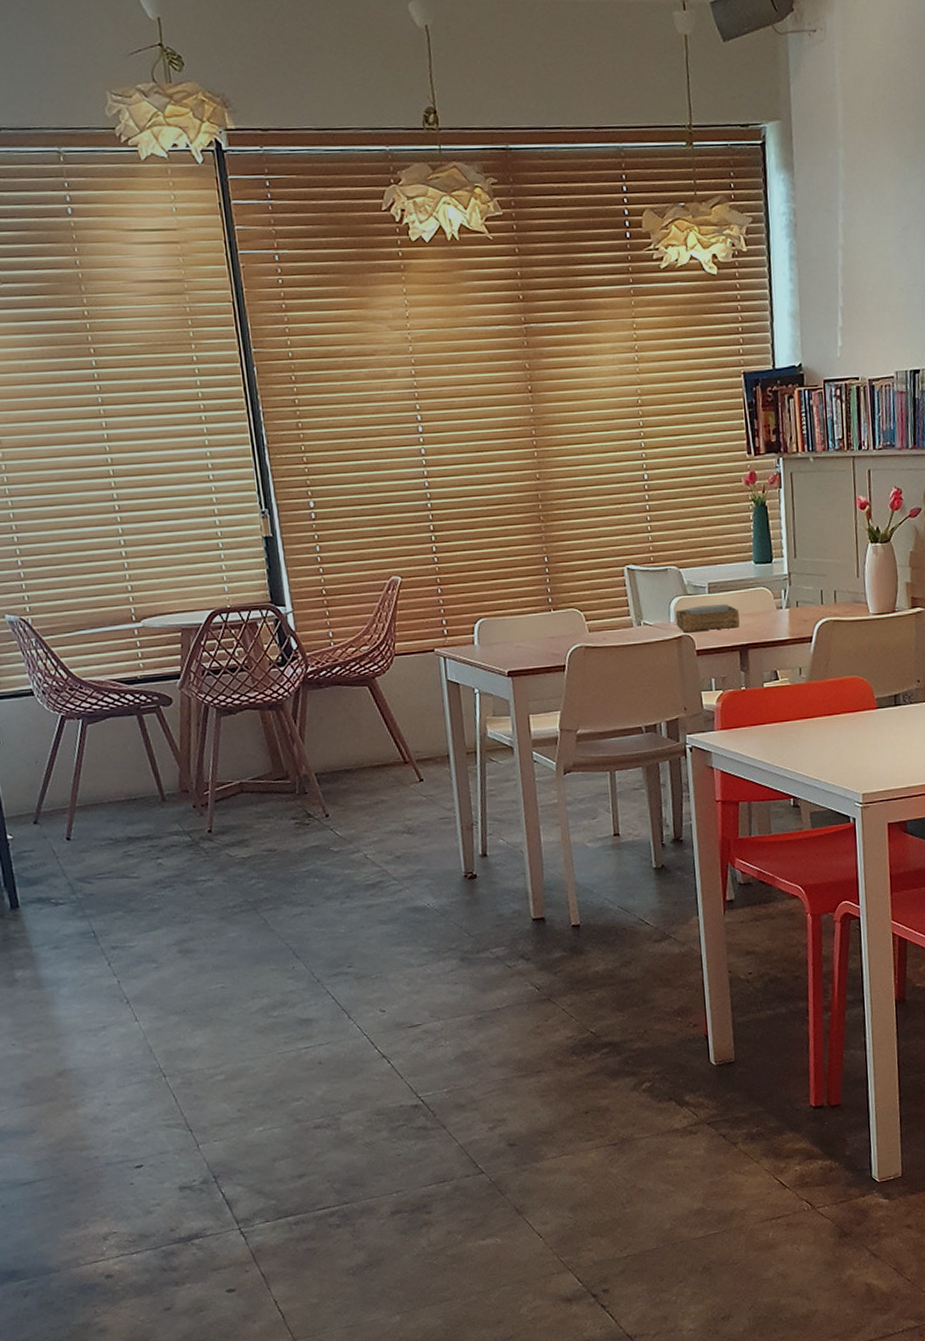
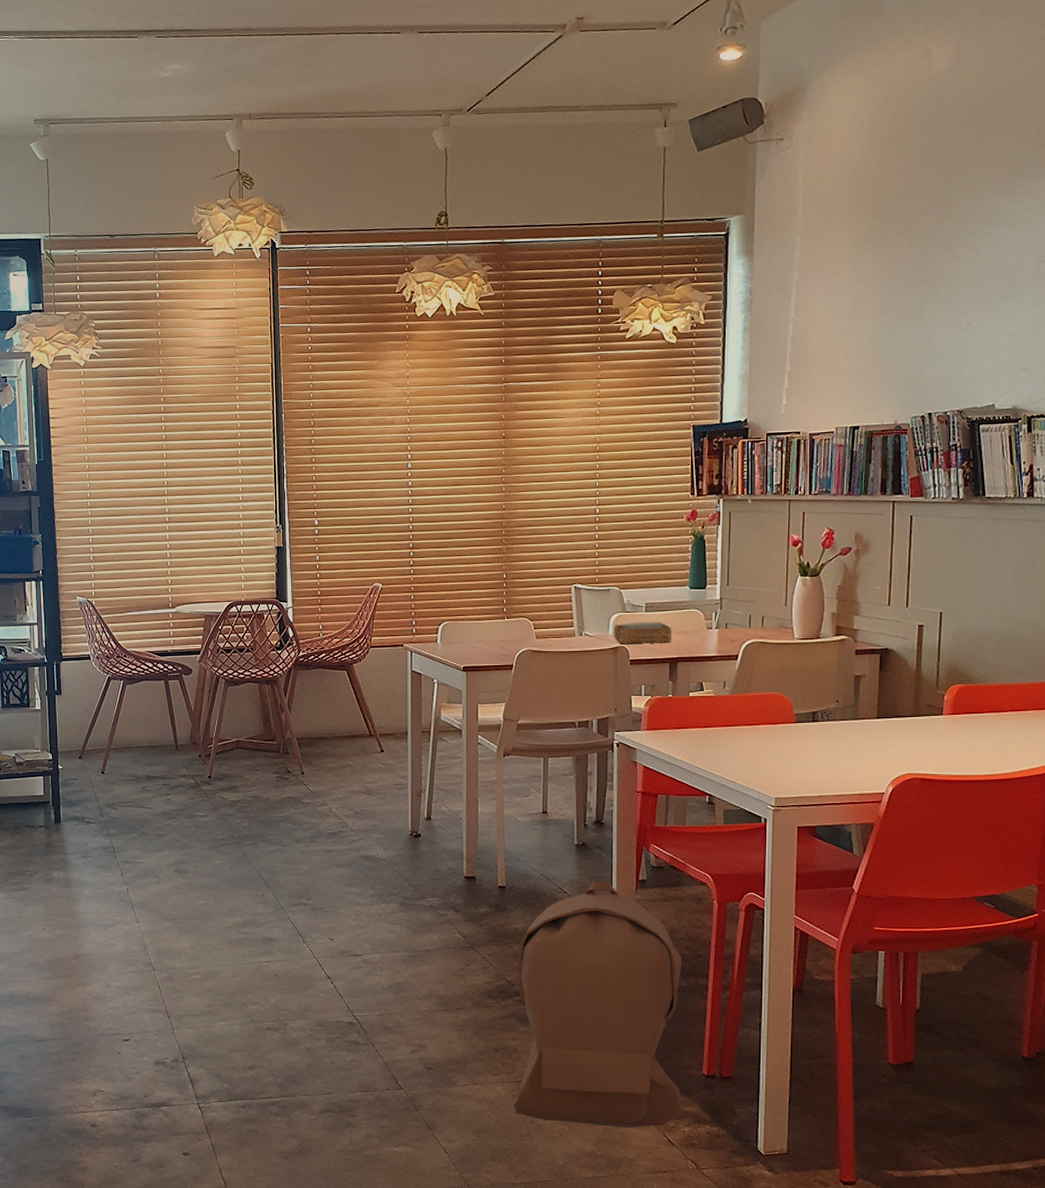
backpack: none [600,906,793,1183] -> present [513,880,683,1129]

